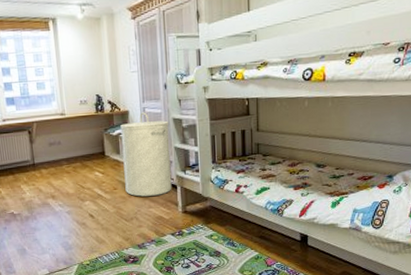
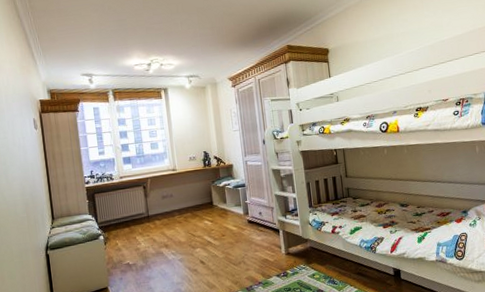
laundry hamper: present [120,112,172,197] -> none [226,165,275,242]

